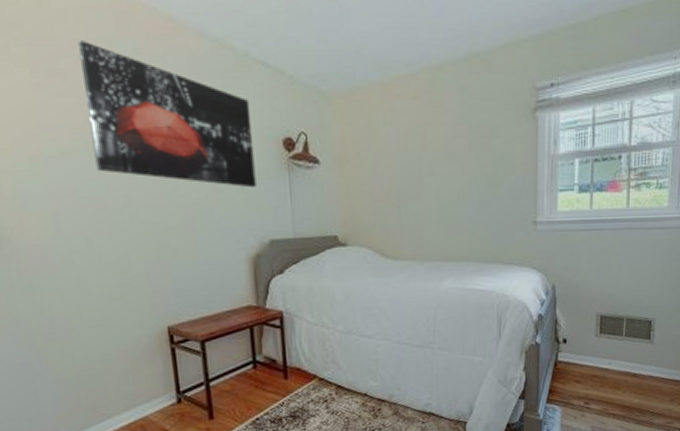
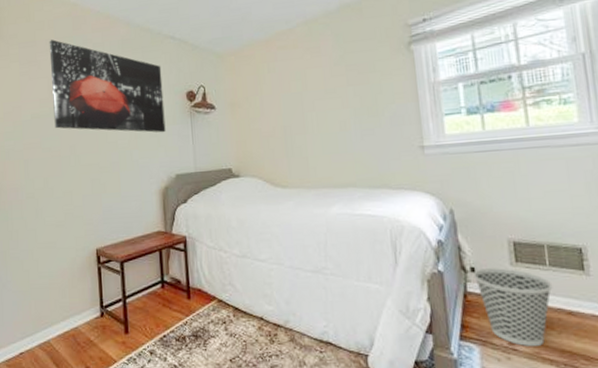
wastebasket: none [565,339,625,405] -> present [473,268,553,346]

